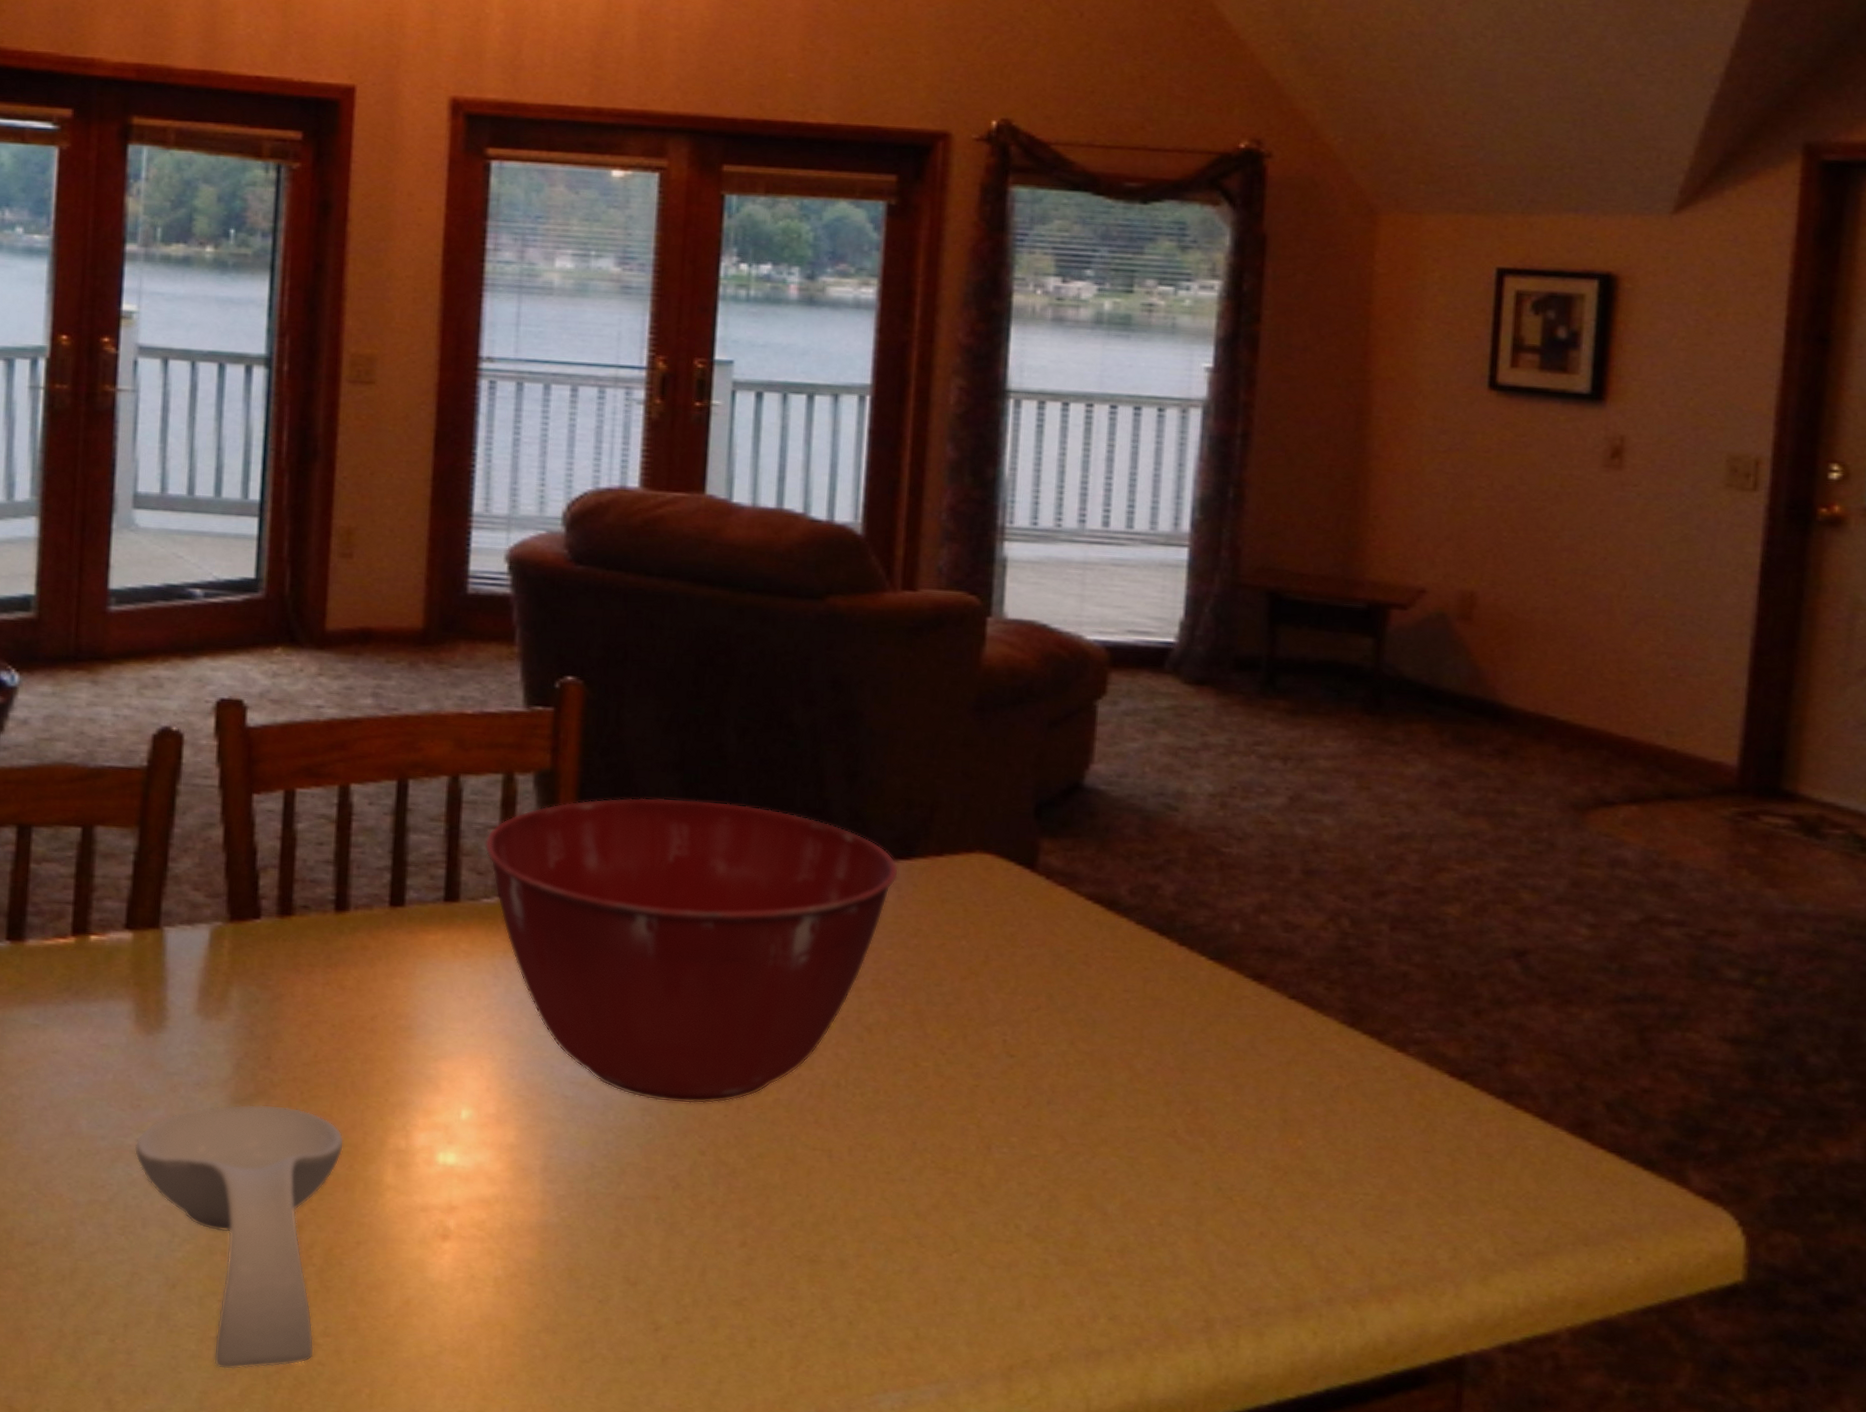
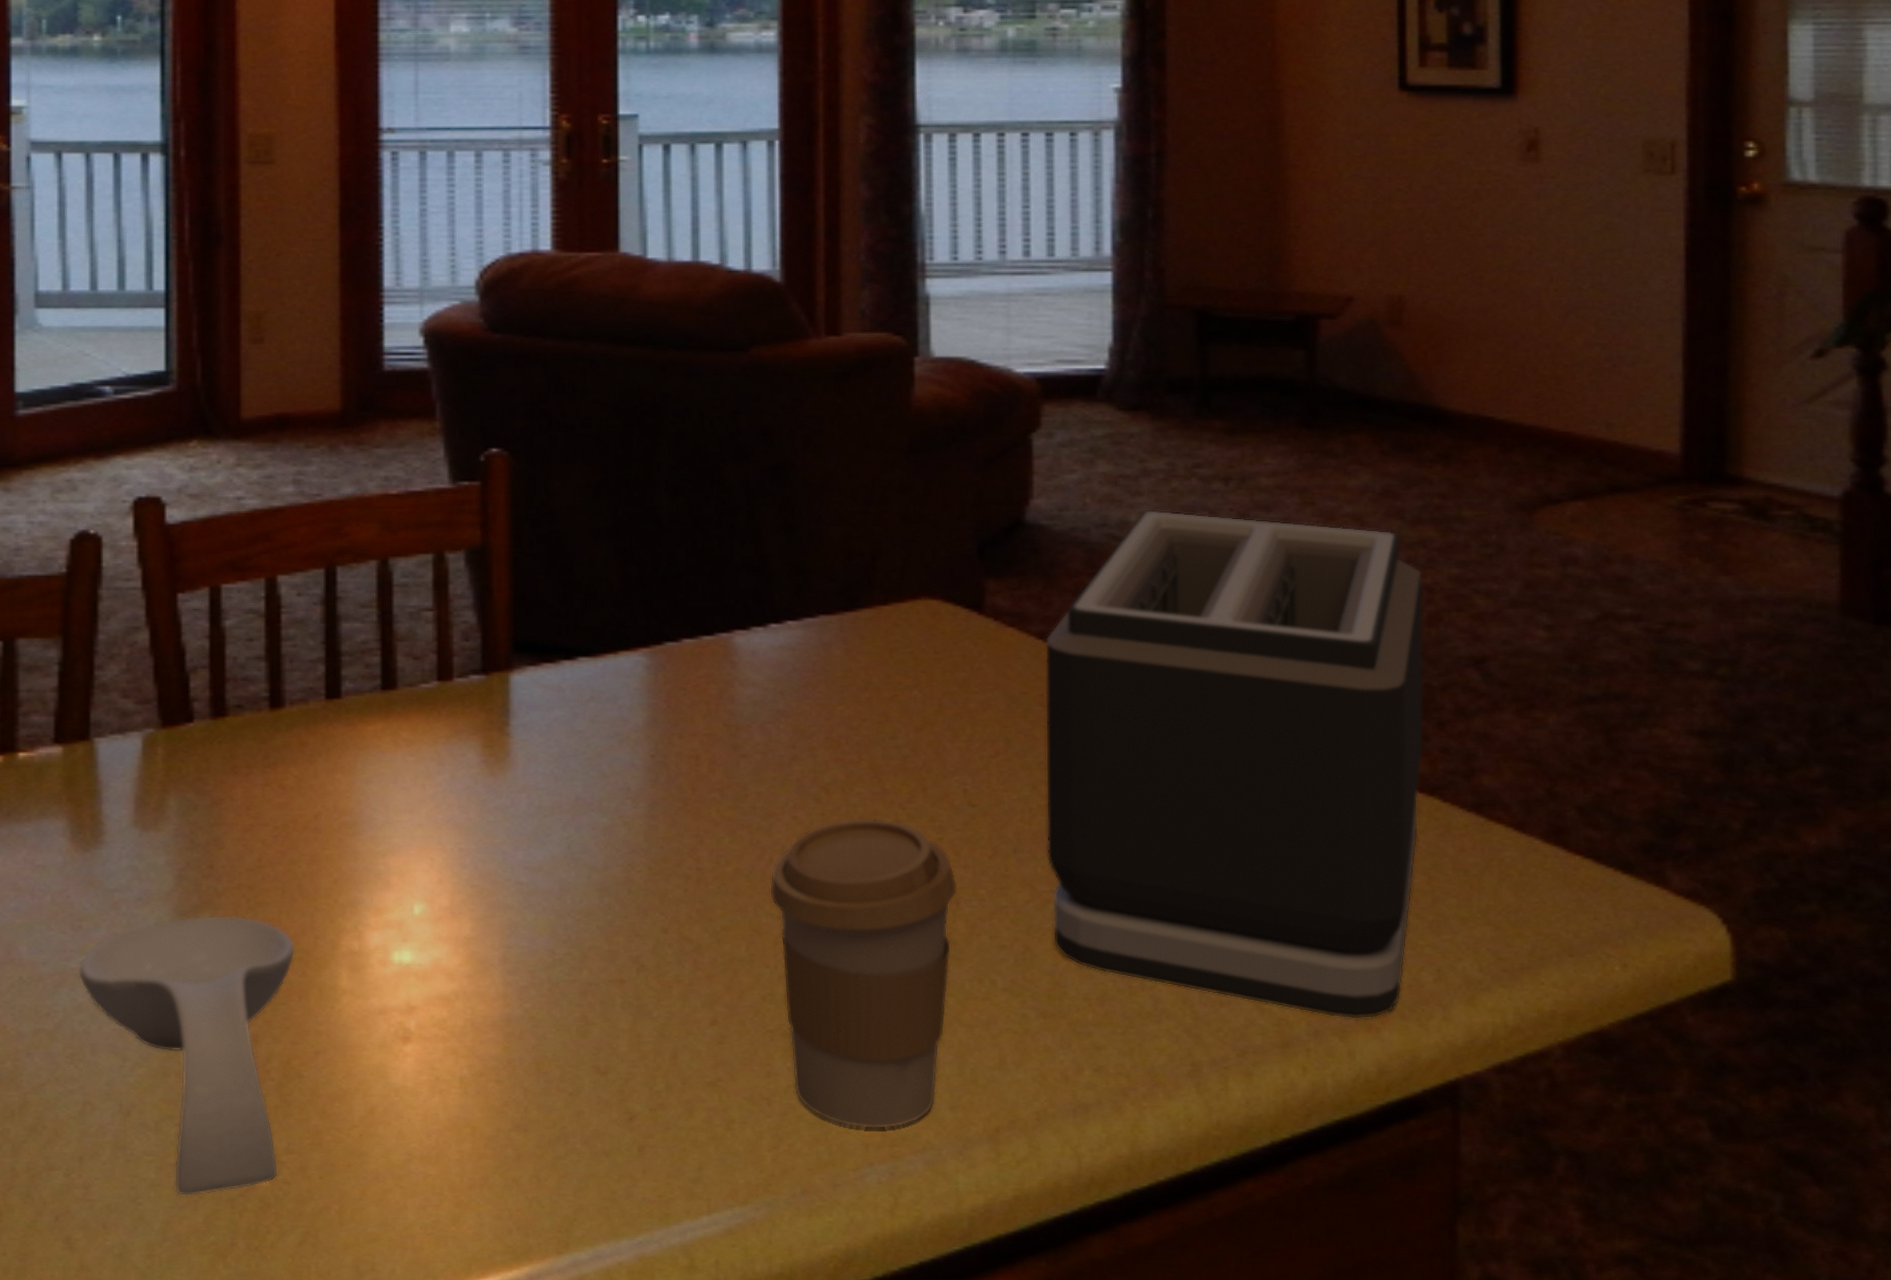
mixing bowl: present [484,797,899,1104] -> none [419,565,844,881]
coffee cup: none [806,1059,990,1359] -> present [769,818,957,1130]
toaster: none [1079,782,1472,1290] -> present [1045,509,1424,1019]

